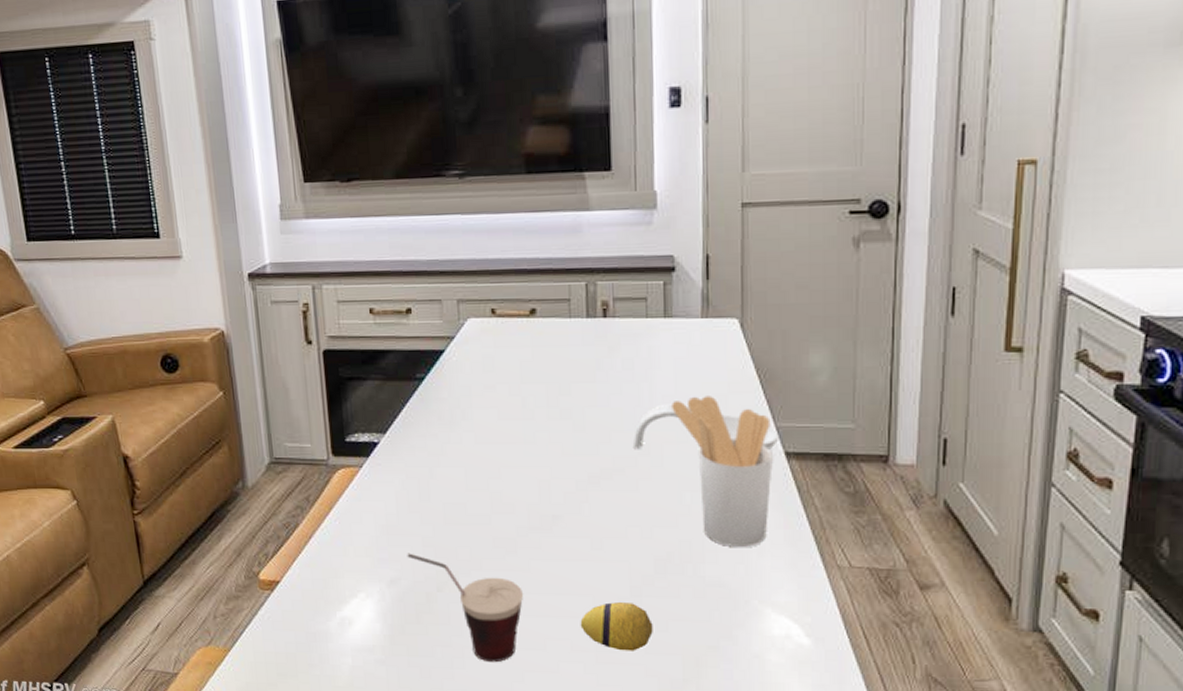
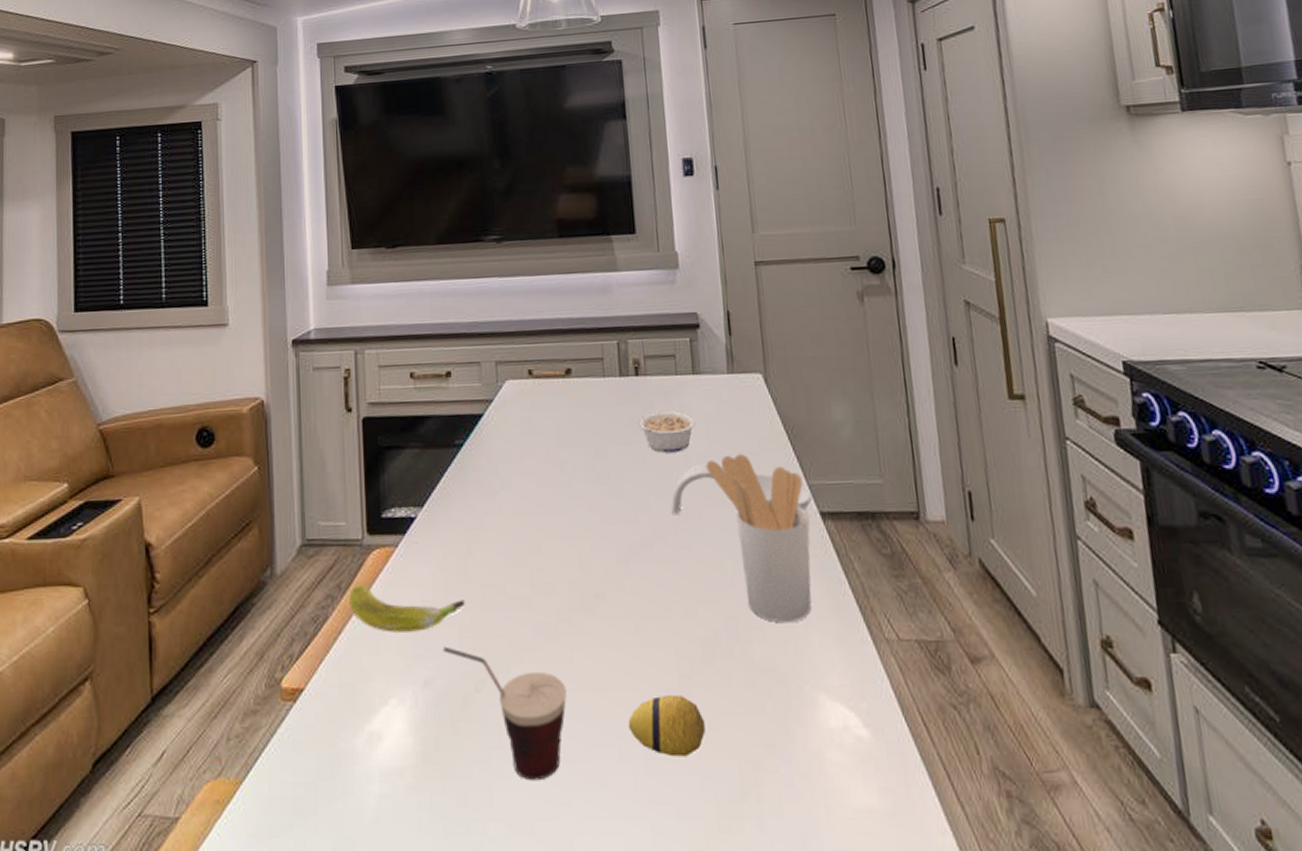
banana: none [317,497,428,540] -> present [349,583,465,632]
legume: none [603,351,666,392] -> present [638,410,697,453]

